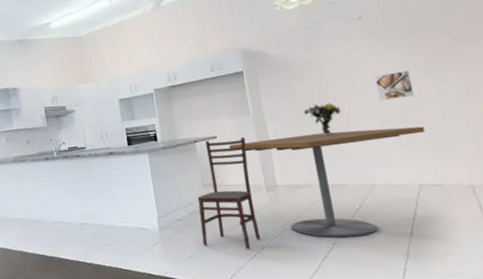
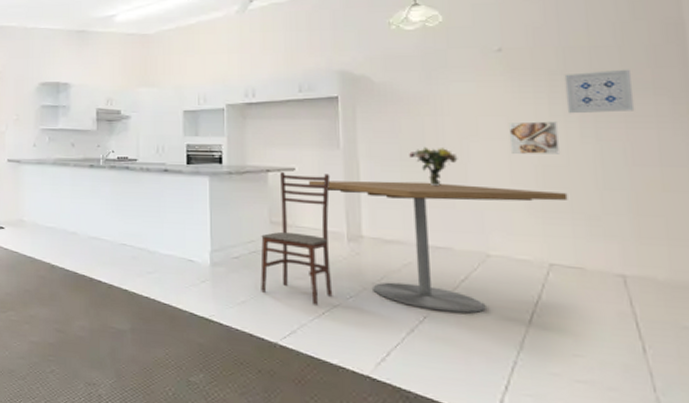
wall art: none [409,22,463,63] -> present [564,69,635,114]

